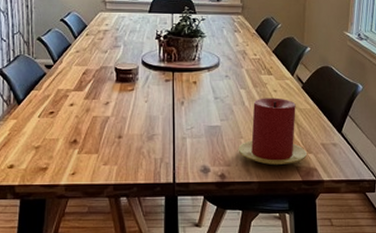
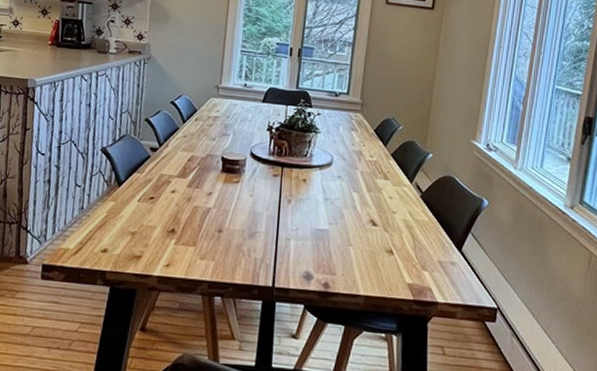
candle: present [238,97,307,166] -> none [345,204,421,280]

